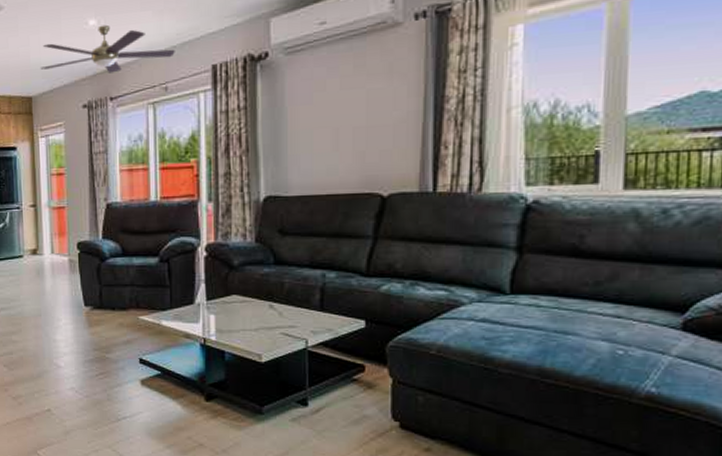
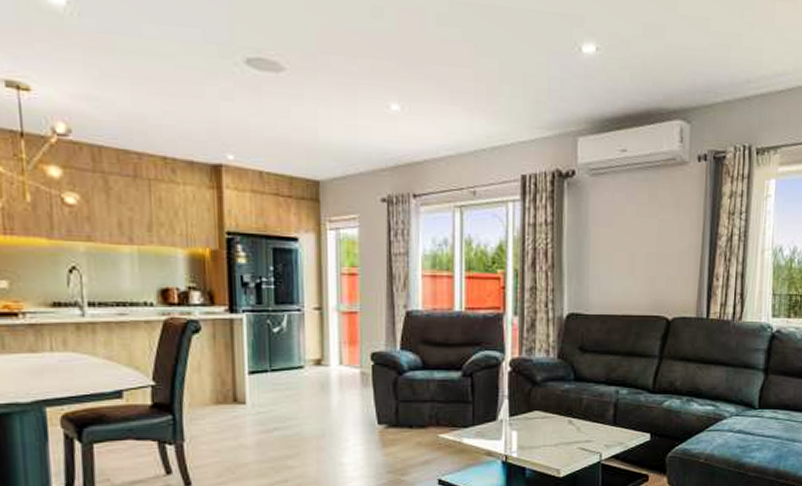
electric fan: present [40,24,175,74] -> none [331,112,485,168]

